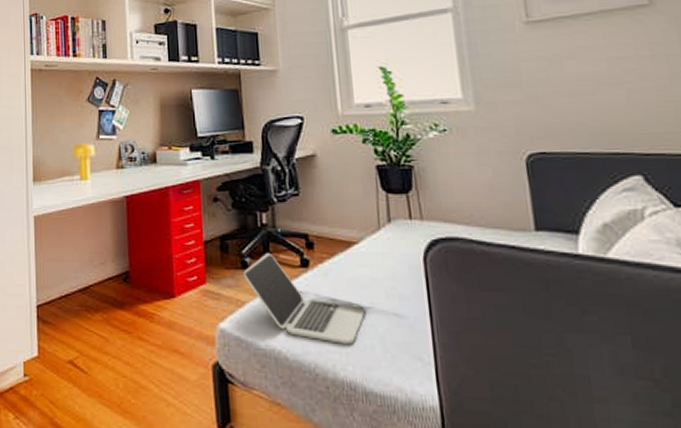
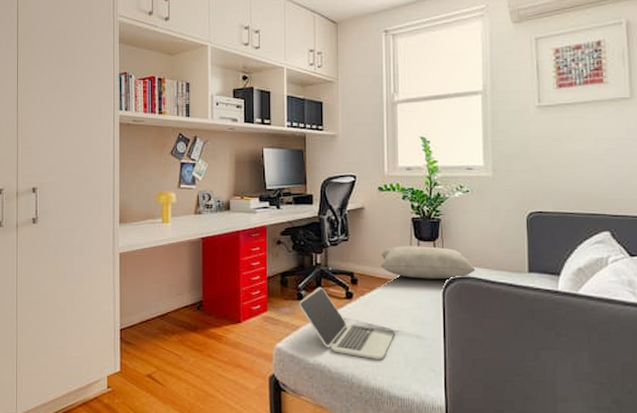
cushion: none [341,200,465,241] -> present [381,246,476,279]

